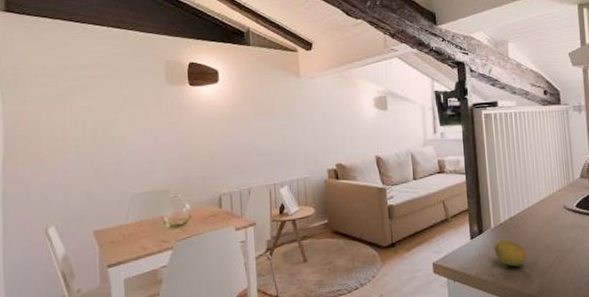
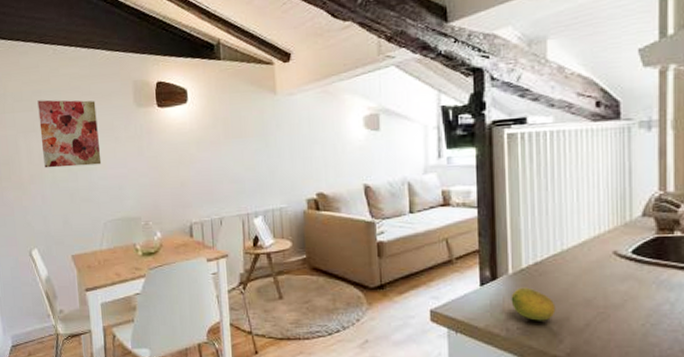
wall art: none [63,75,130,143] -> present [37,100,102,168]

